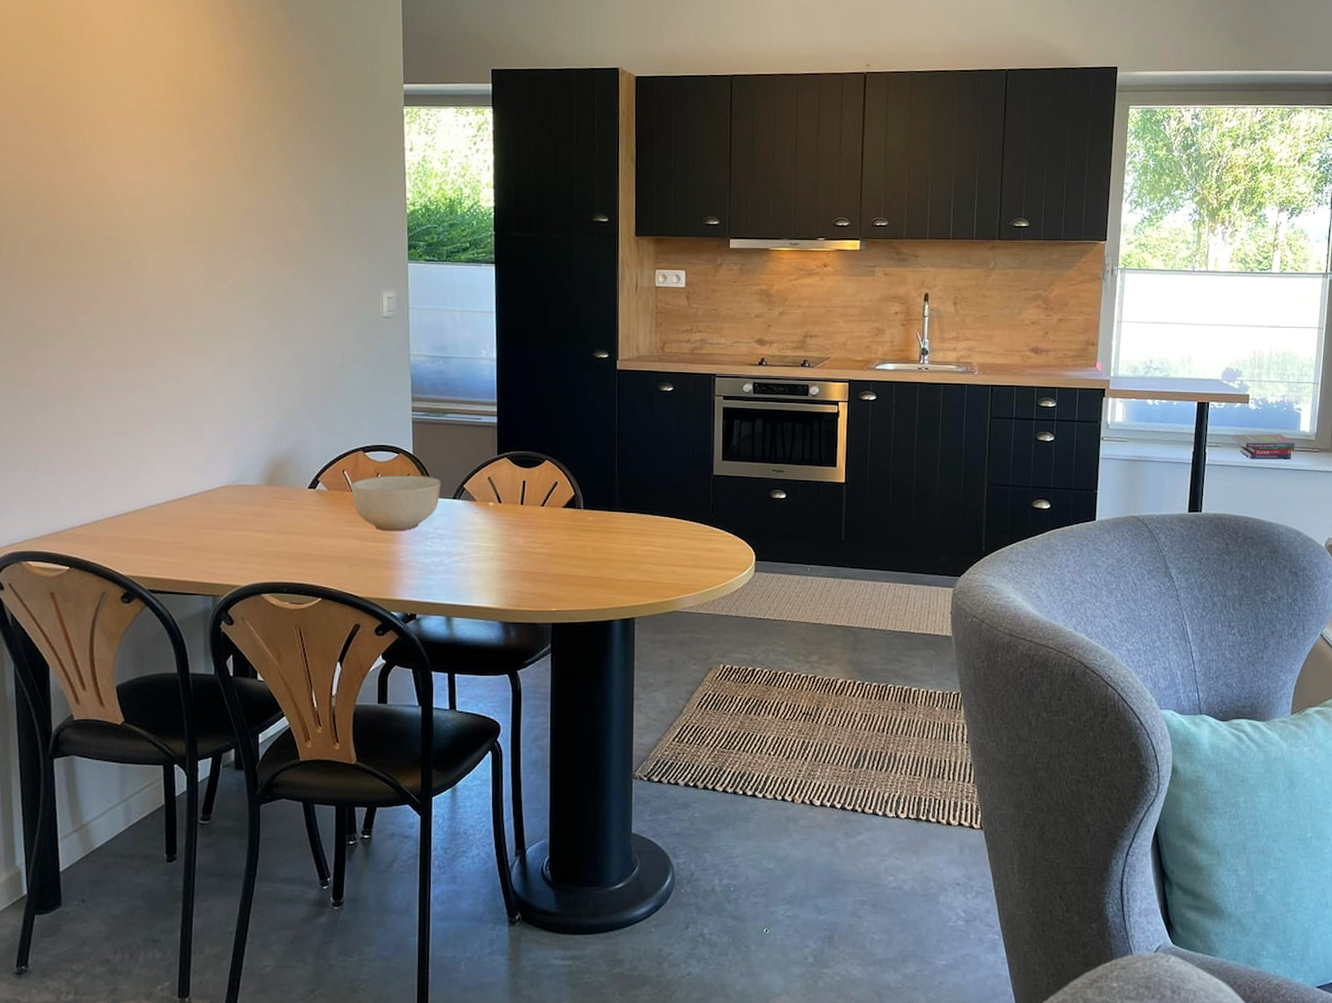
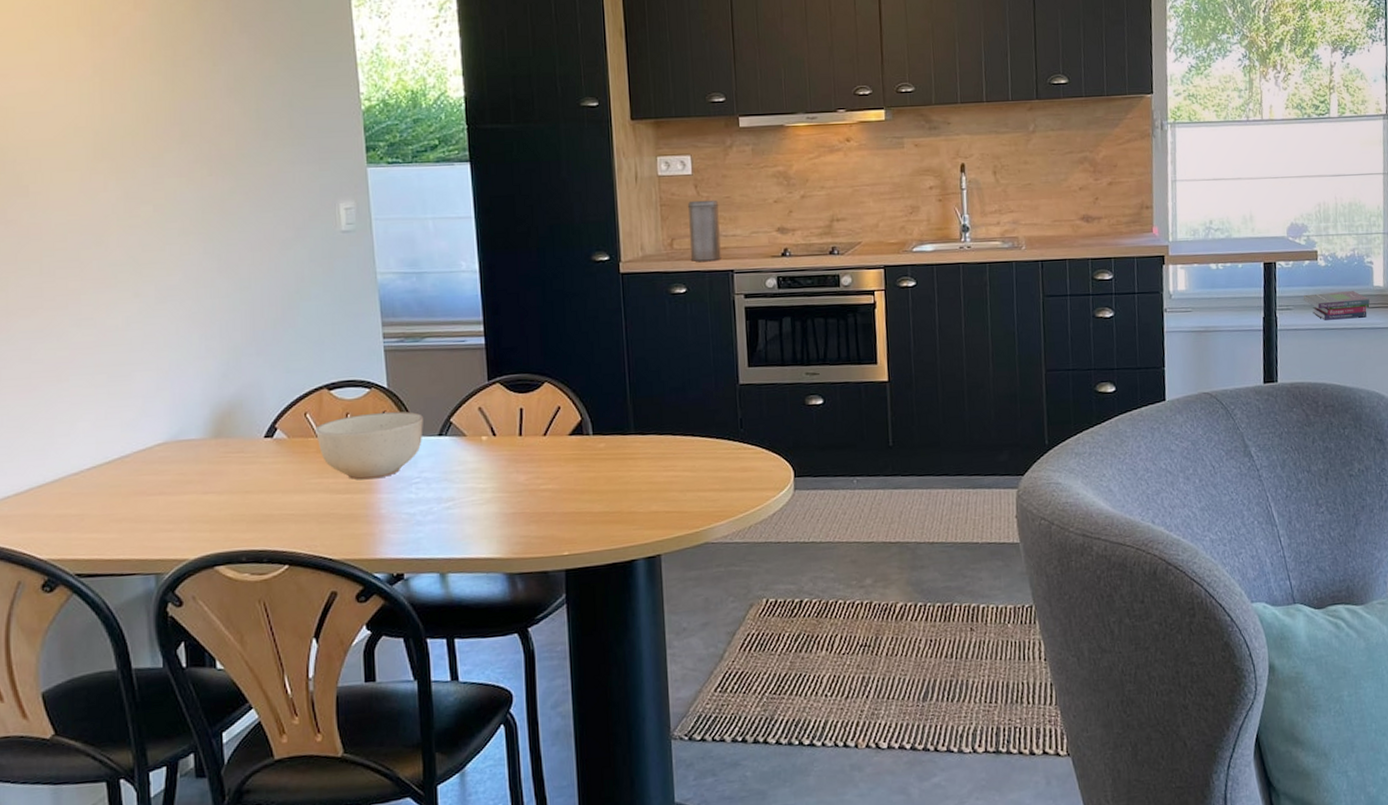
canister: none [678,310,707,365] -> present [687,199,723,262]

